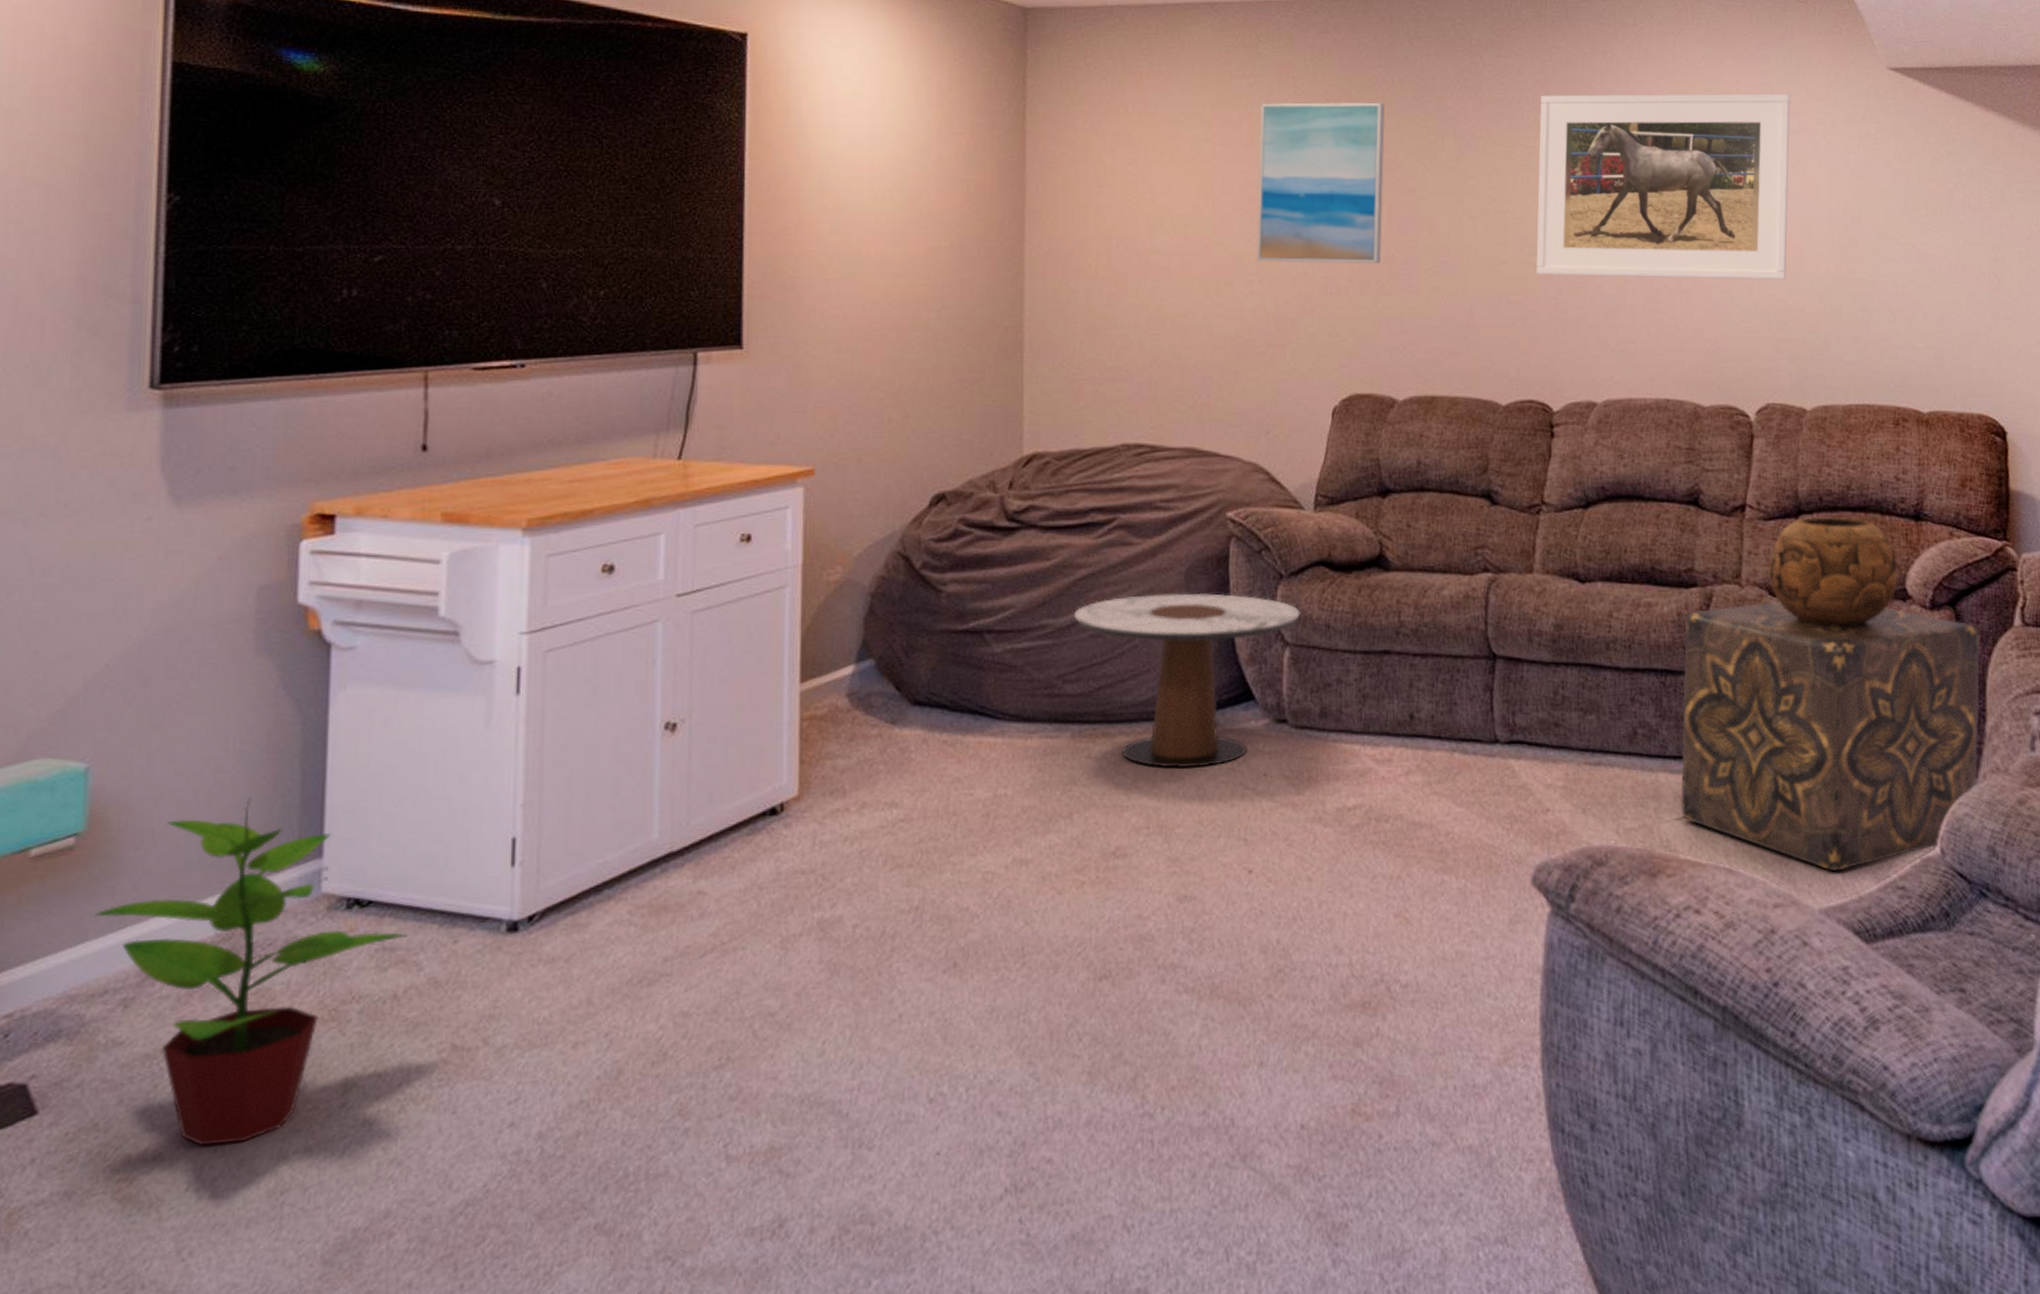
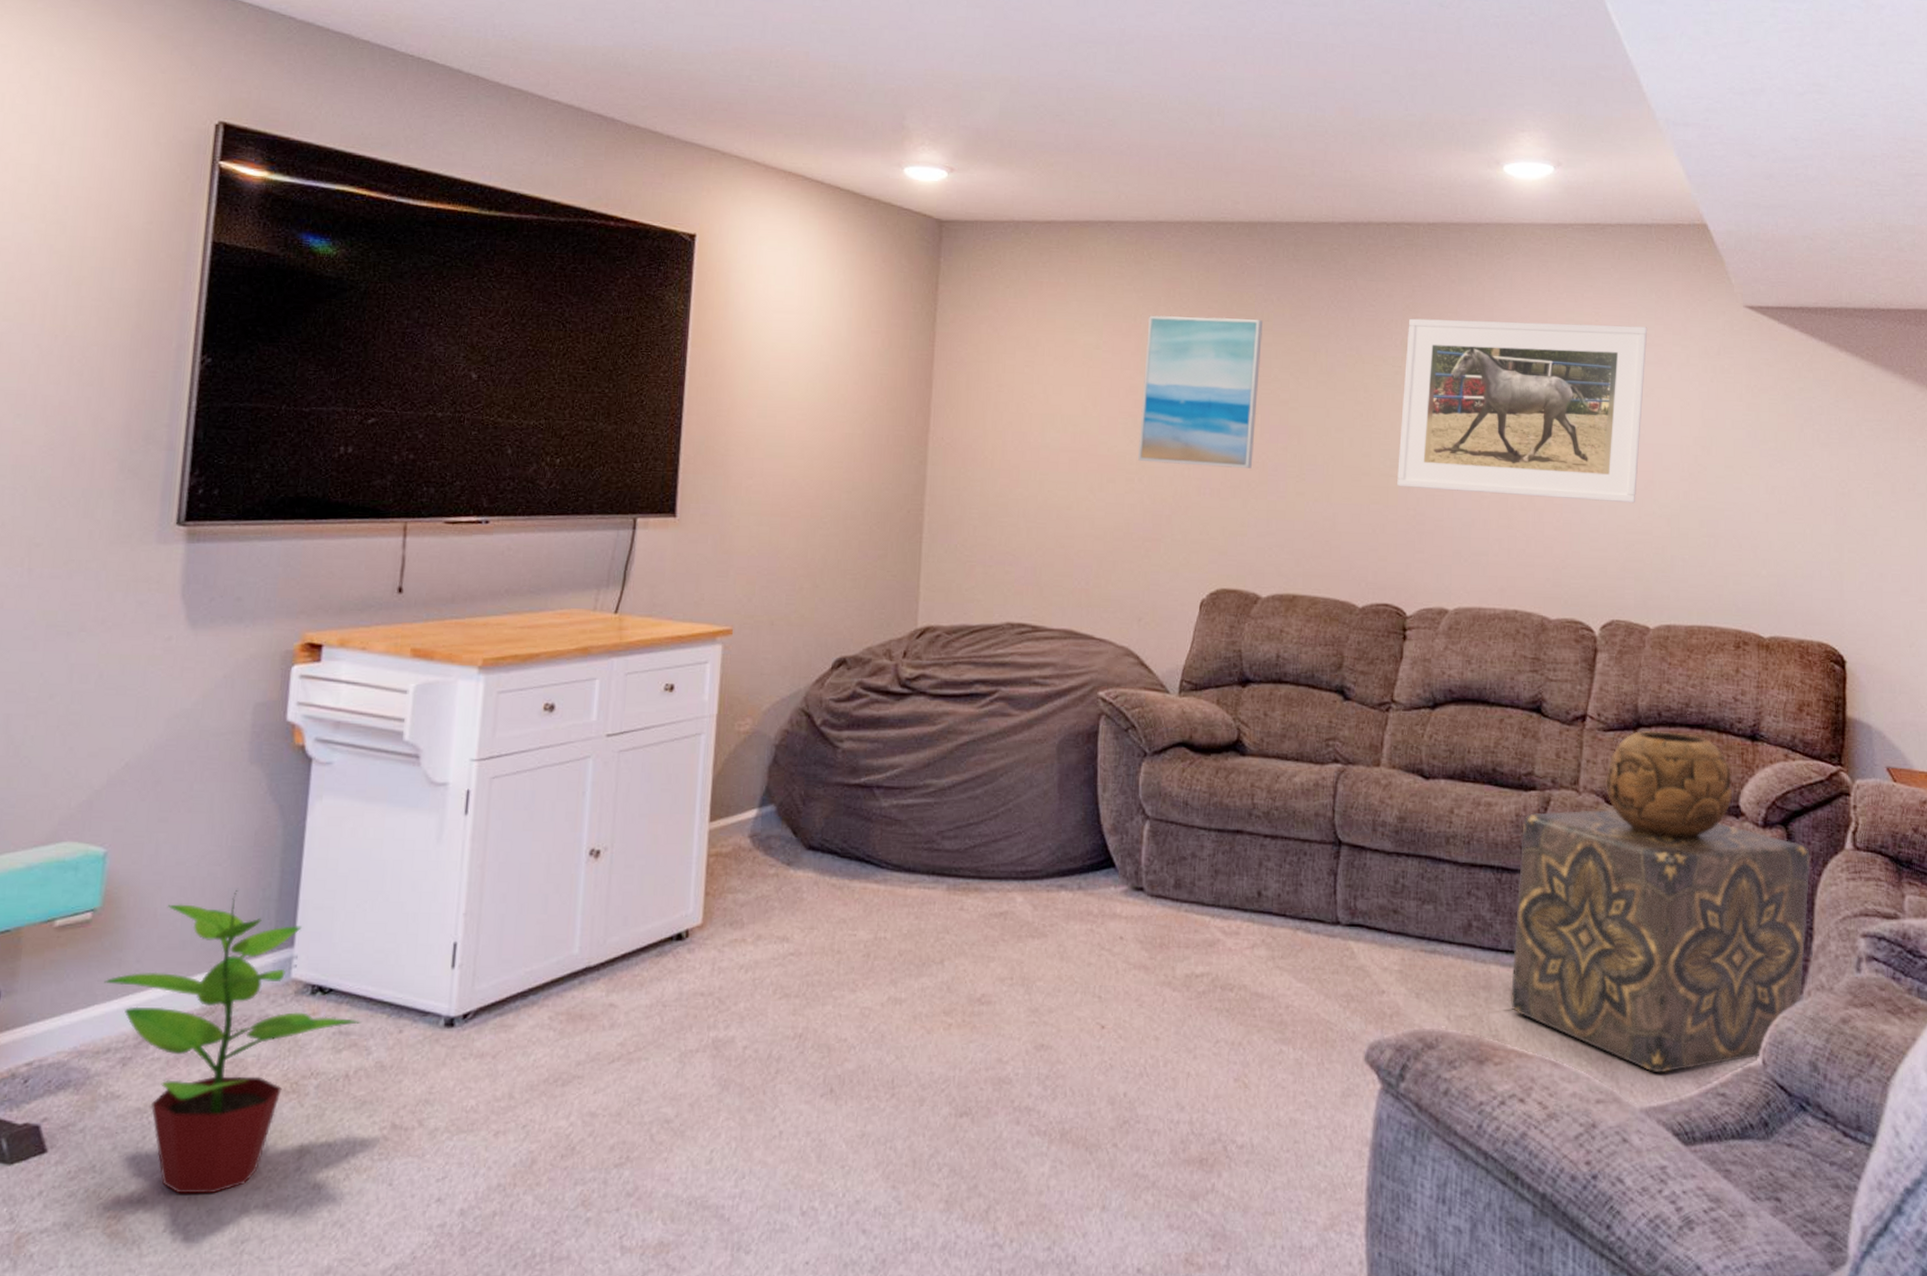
side table: present [1074,592,1300,769] -> none [955,762,1161,927]

